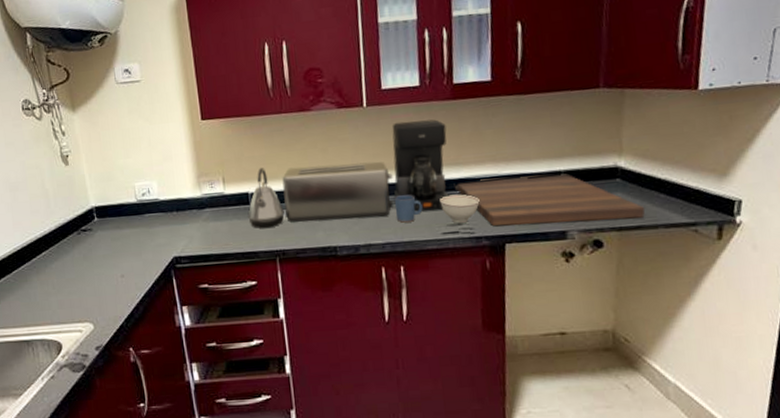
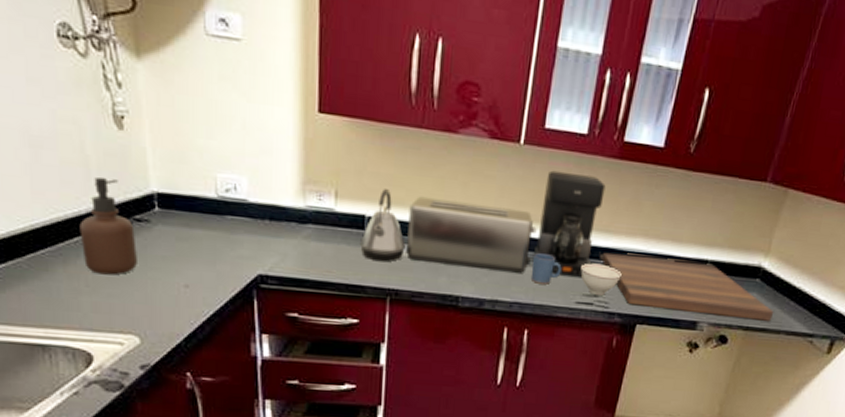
soap dispenser: none [45,202,86,278] -> present [79,176,137,275]

